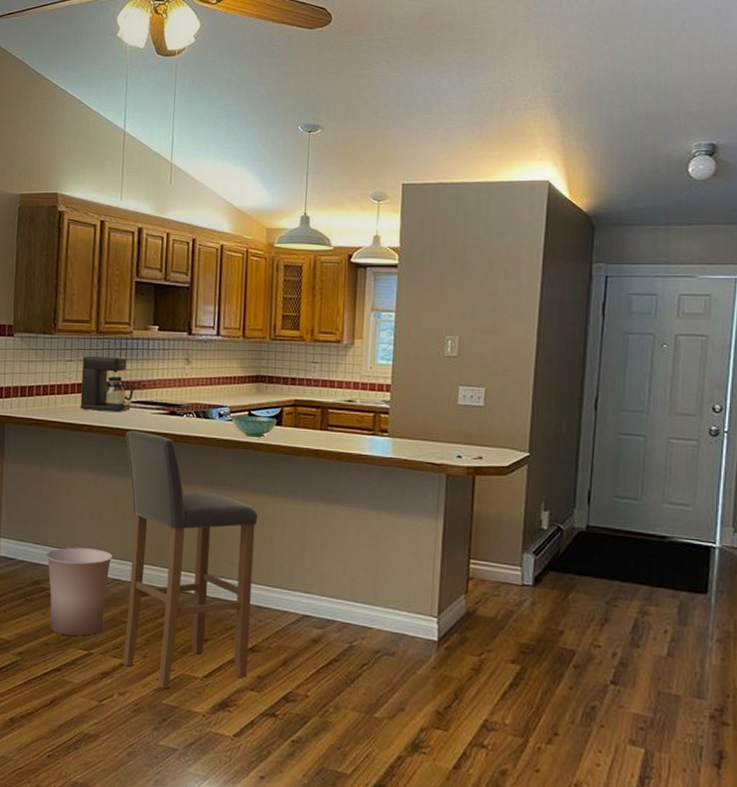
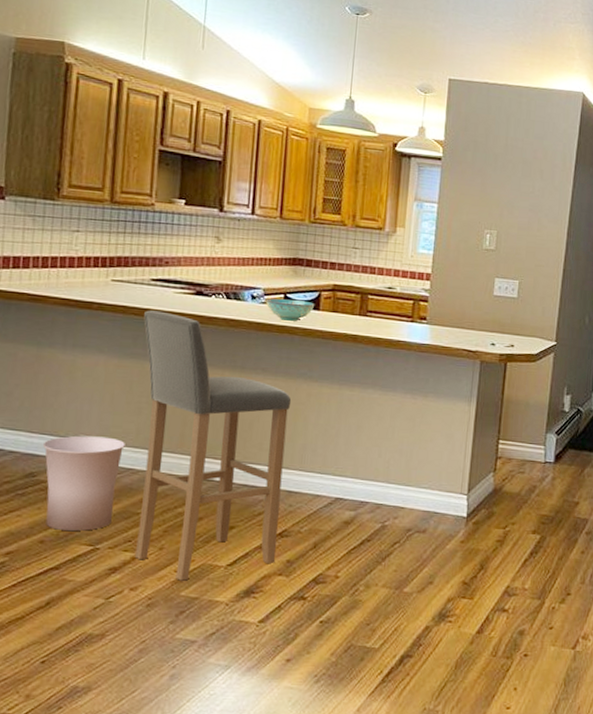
coffee maker: present [80,356,134,413] -> none [88,227,155,291]

